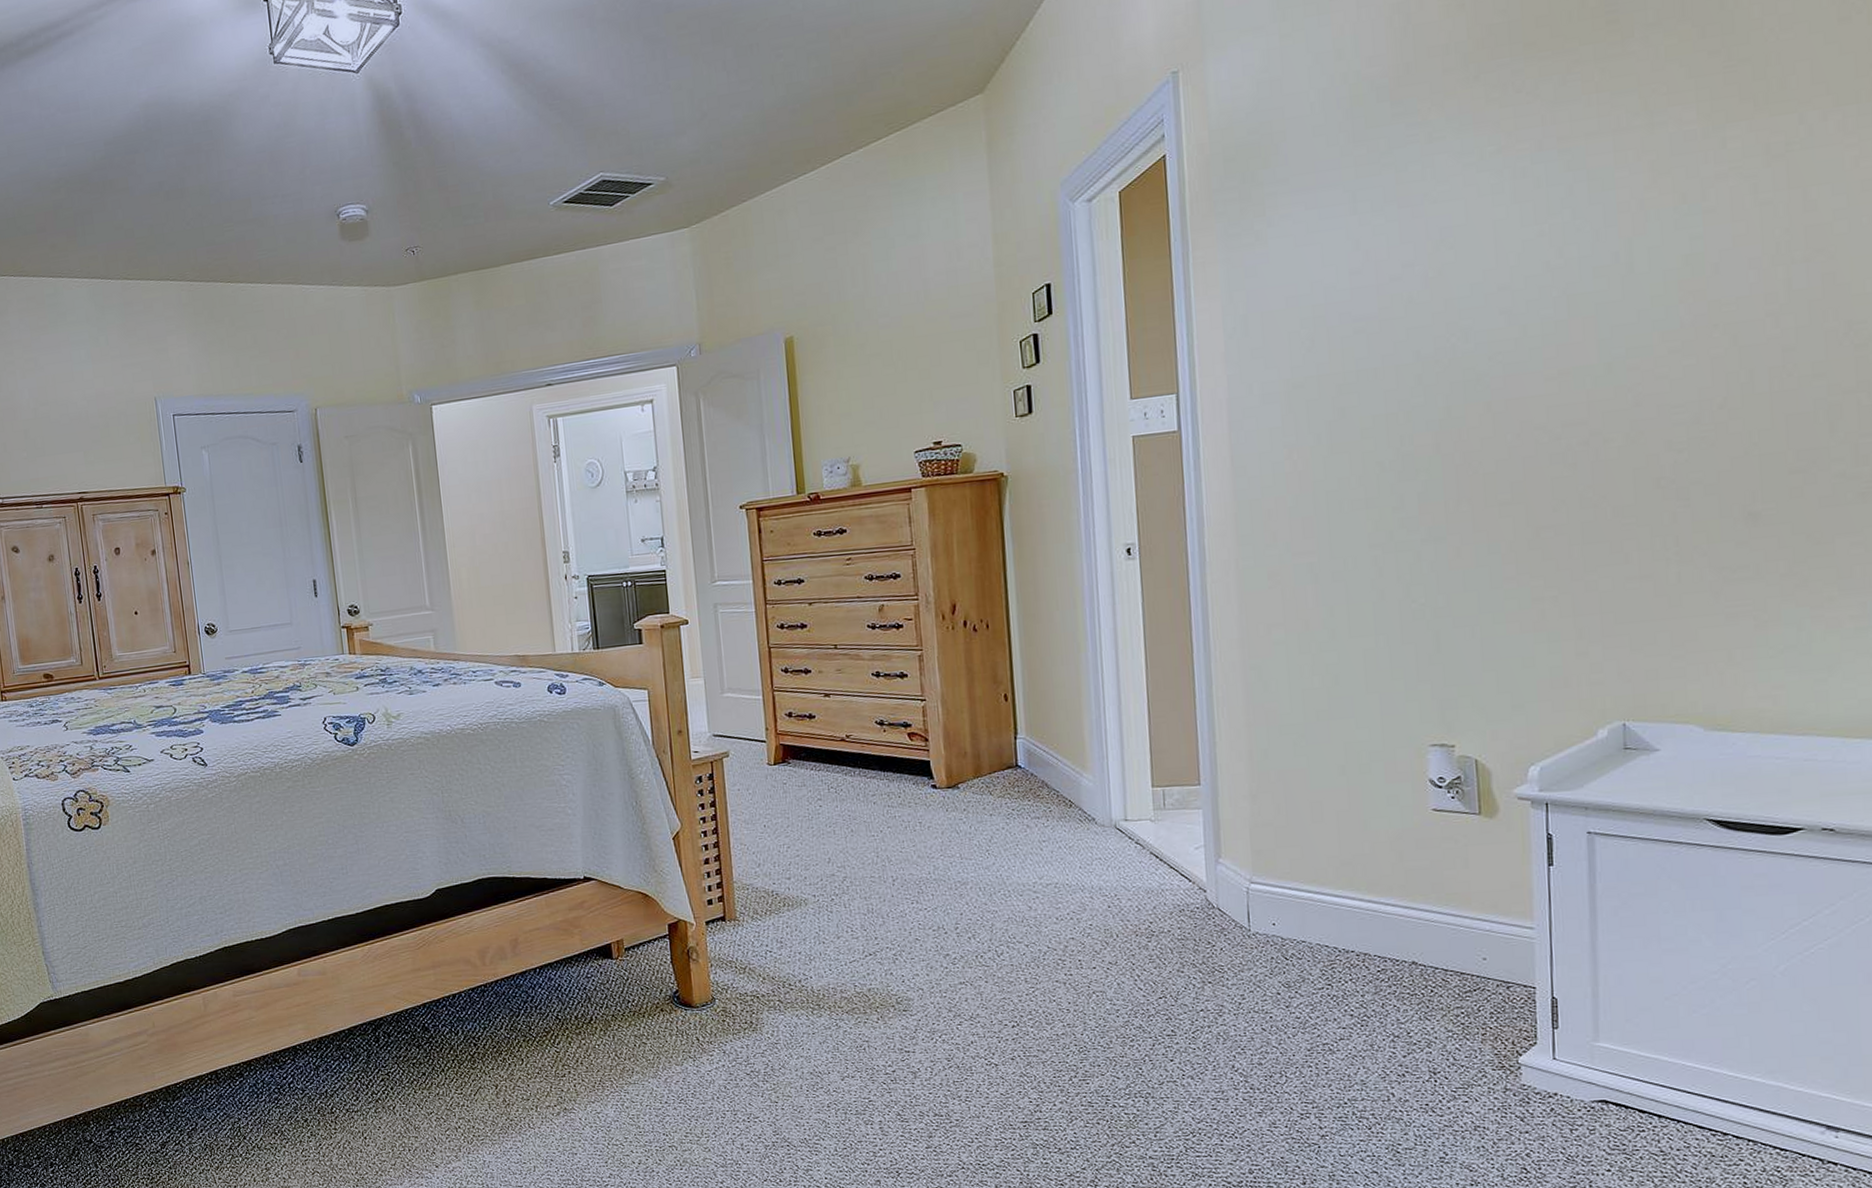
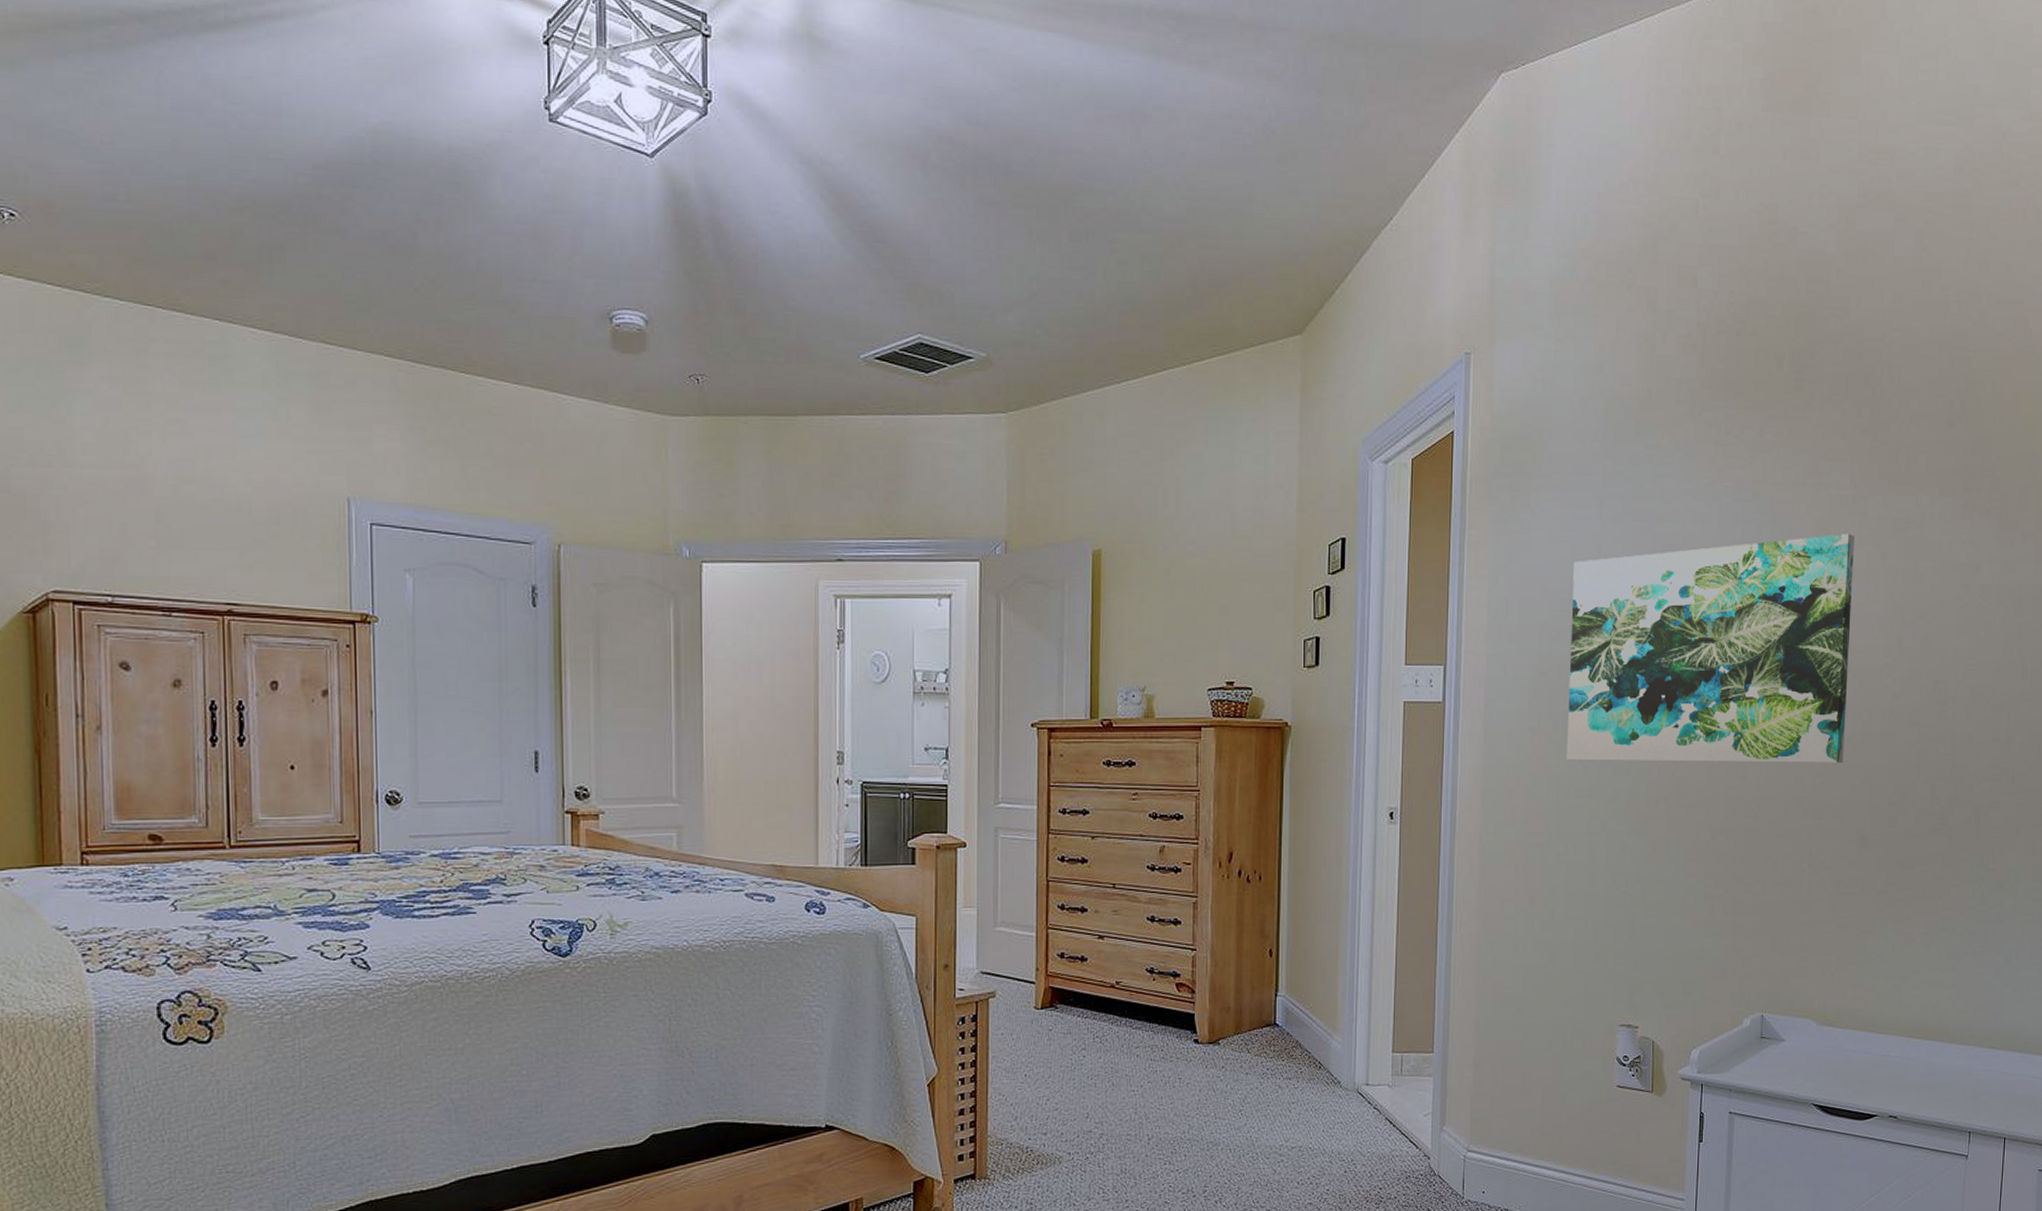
wall art: none [1325,172,1716,473] -> present [1566,534,1855,764]

